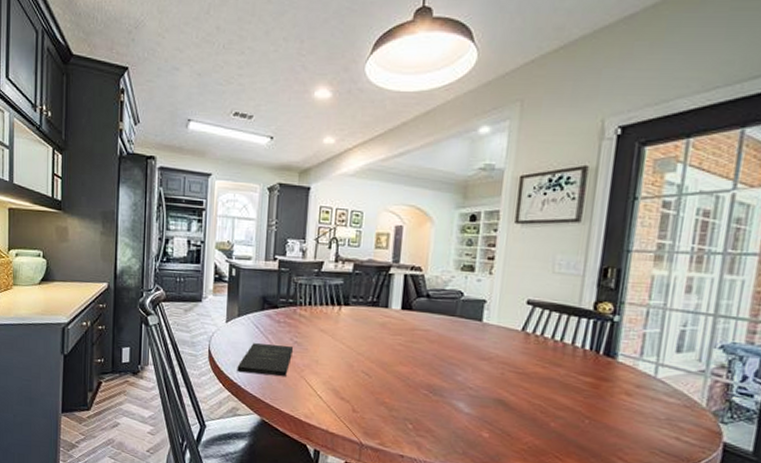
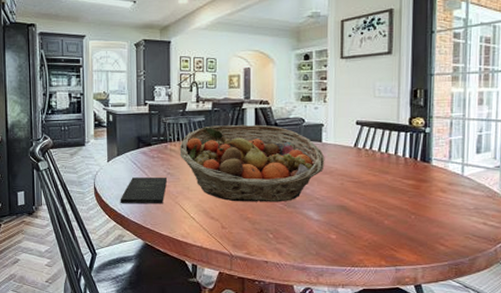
fruit basket: none [310,291,485,388] -> present [179,124,325,202]

